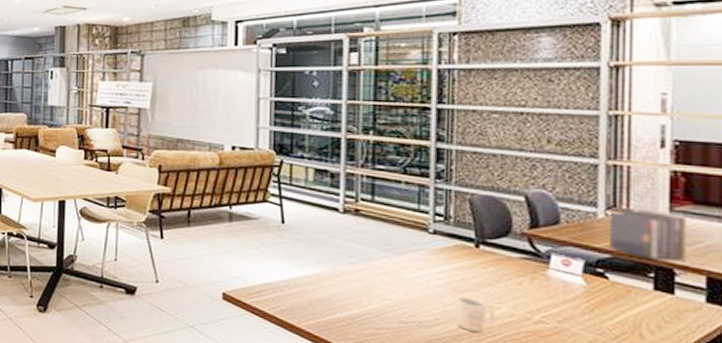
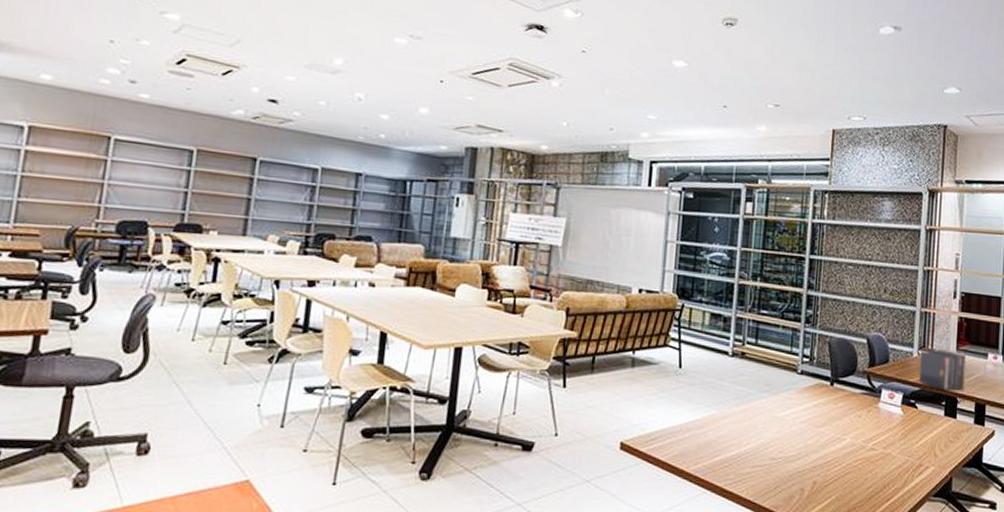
mug: present [455,297,495,333] -> none [813,432,842,463]

